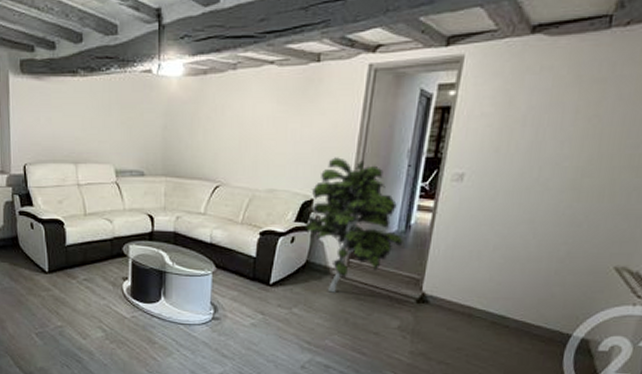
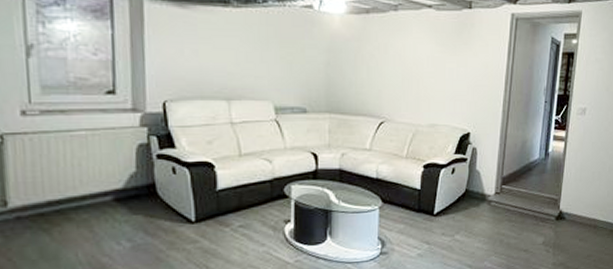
indoor plant: present [303,157,403,293] -> none [462,94,544,217]

